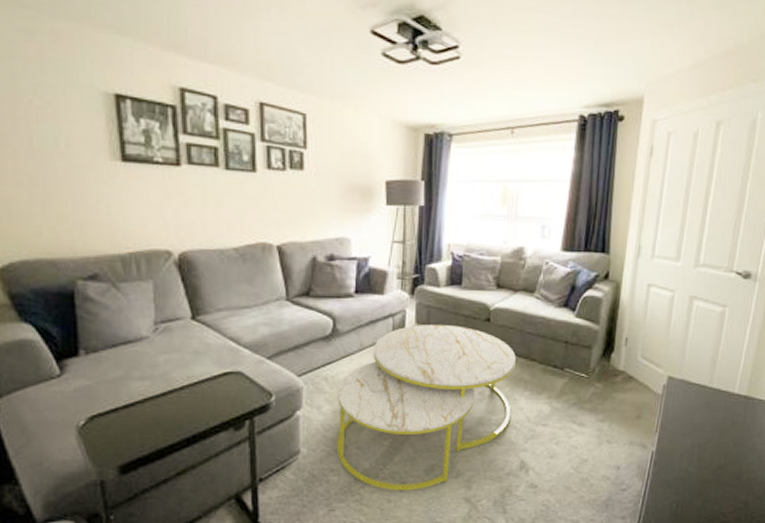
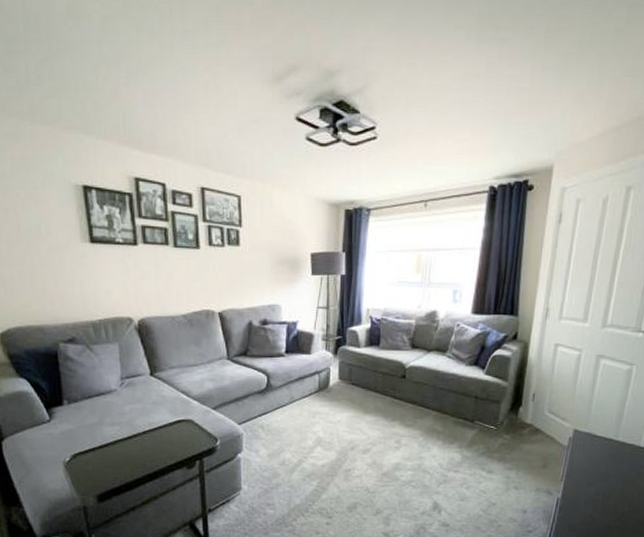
coffee table: present [337,325,516,491] -> none [272,381,429,525]

